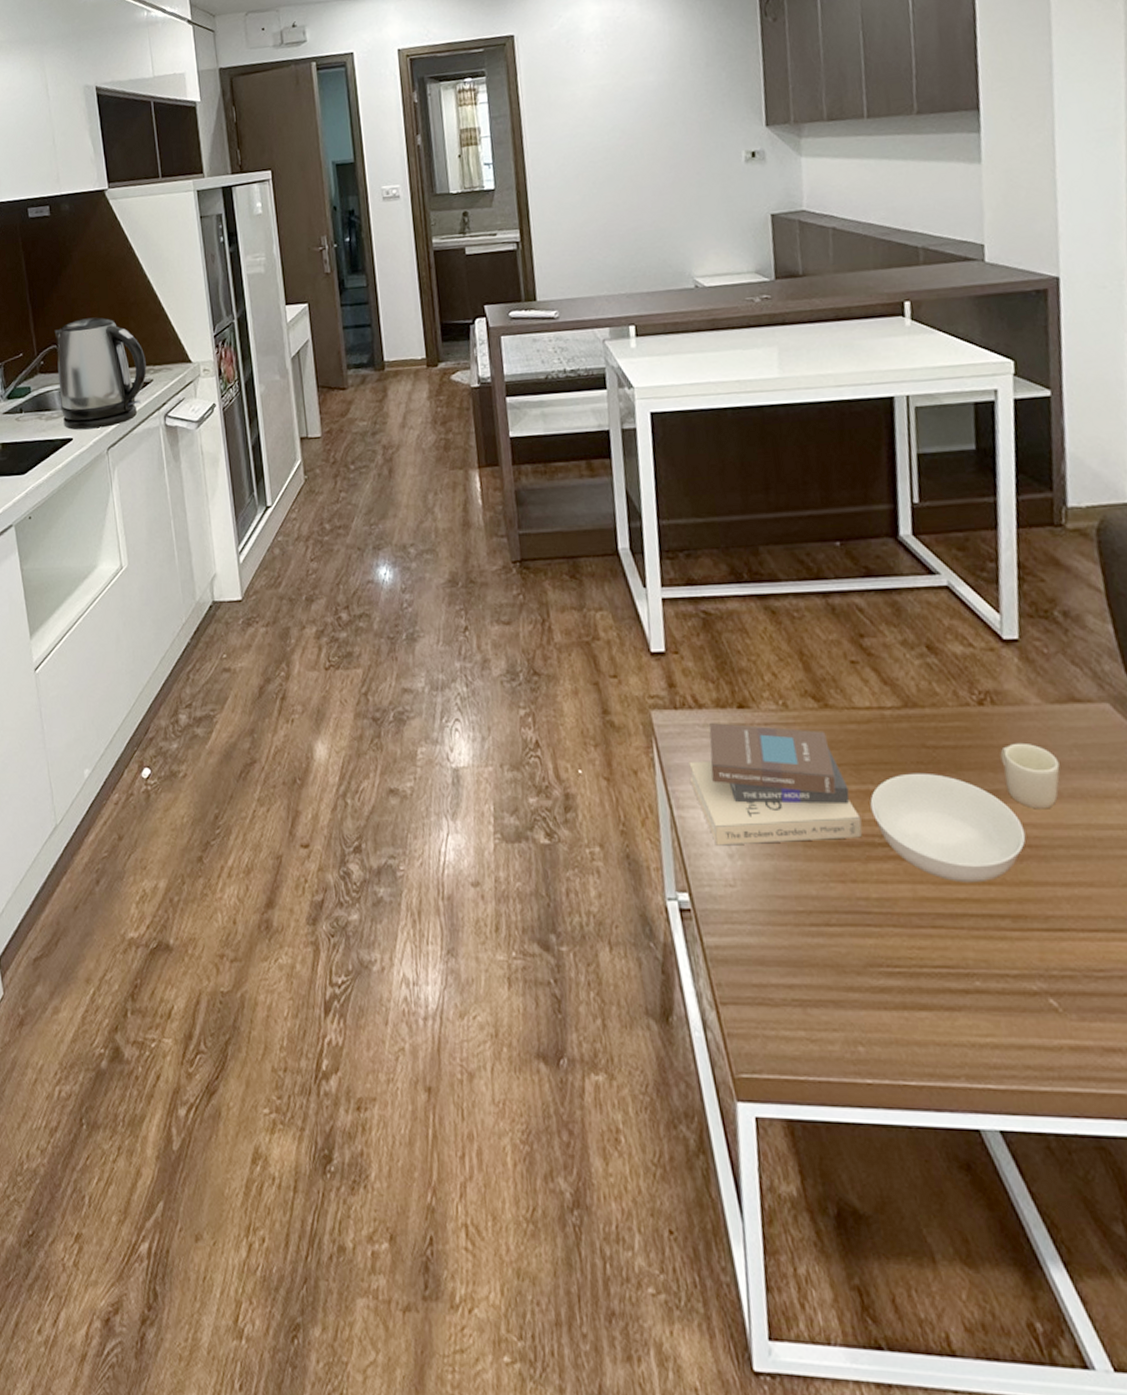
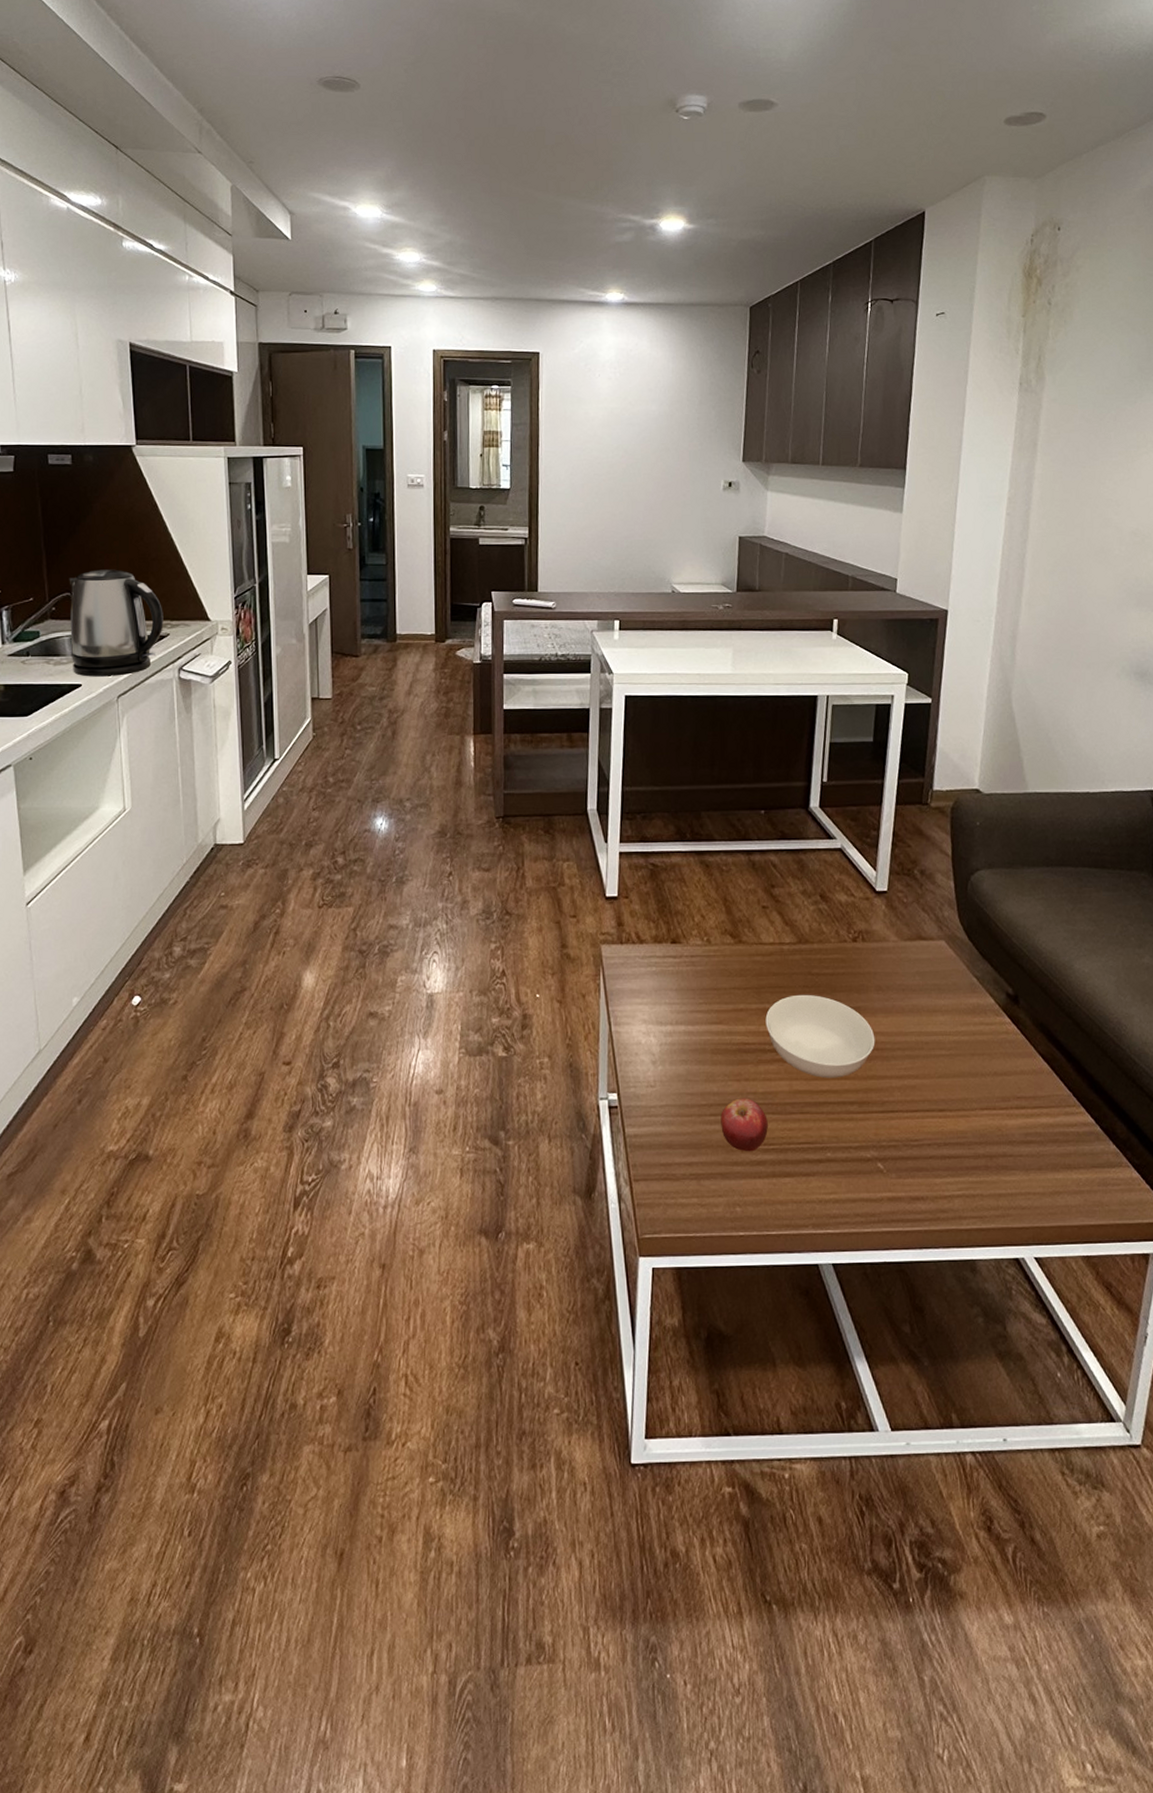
books: present [689,723,862,846] -> none [627,955,757,1055]
fruit: none [824,904,891,975] -> present [720,1098,769,1152]
cup: present [1000,742,1061,810] -> none [864,970,905,1021]

